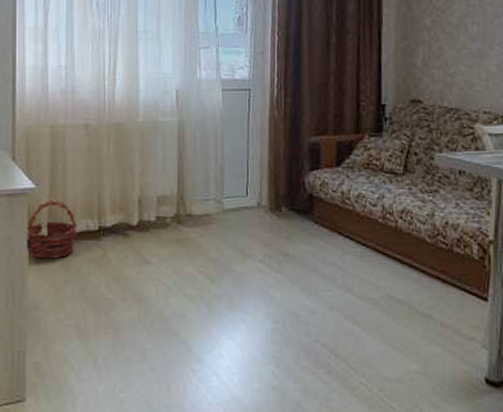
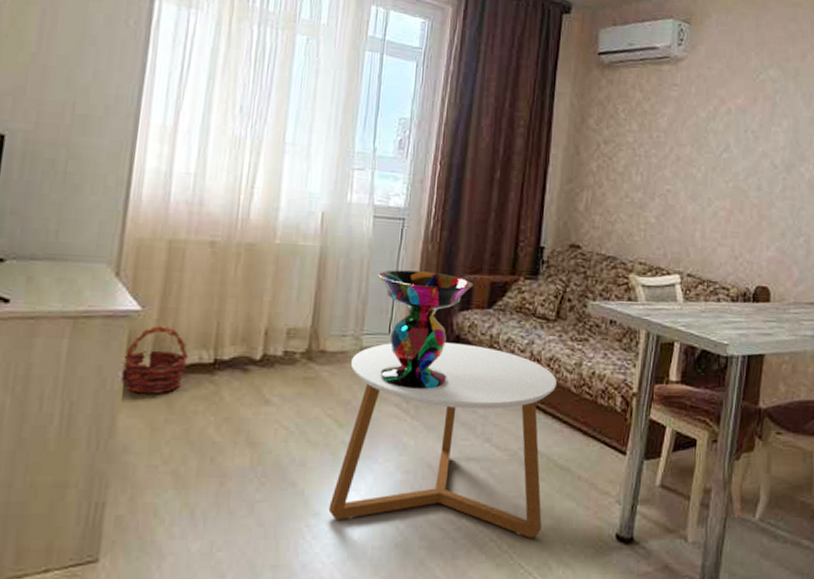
coffee table: none [209,201,412,382] -> present [328,343,558,538]
decorative bowl: none [231,136,320,245] -> present [378,270,473,389]

